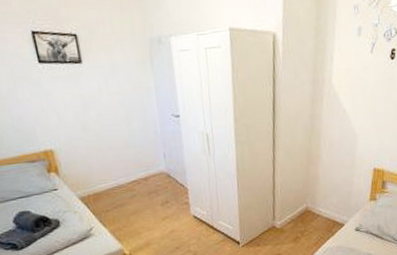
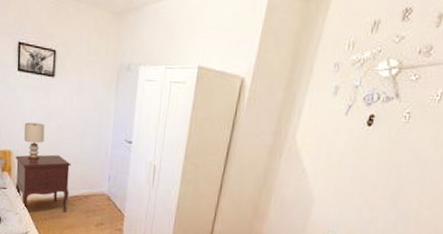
nightstand: none [59,143,128,207] -> present [15,154,71,212]
lamp: none [60,114,87,155] -> present [24,122,45,160]

